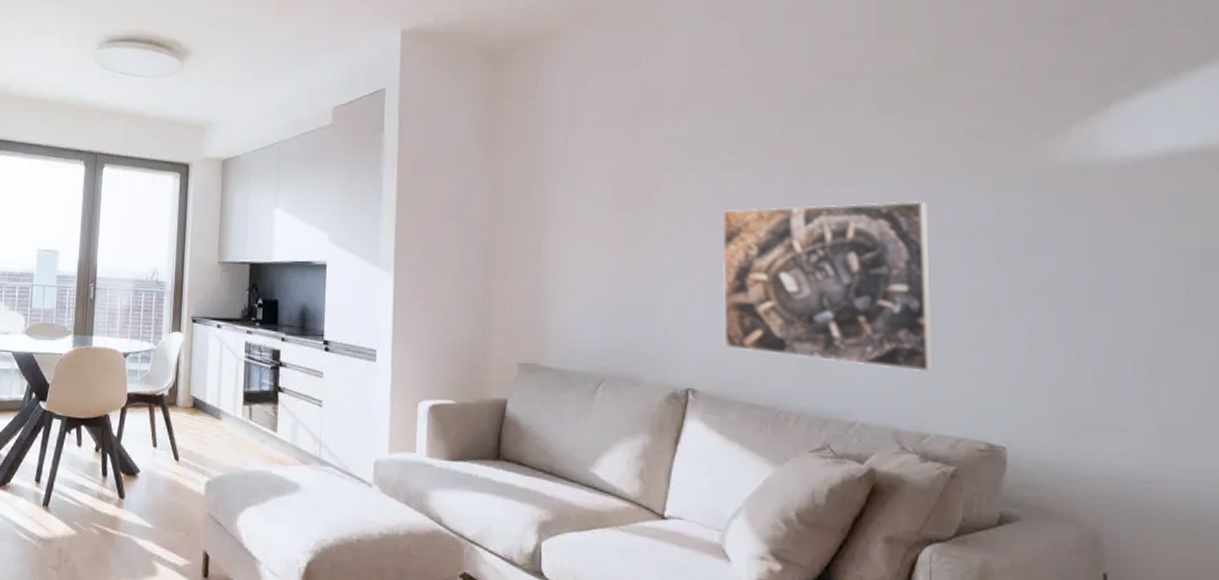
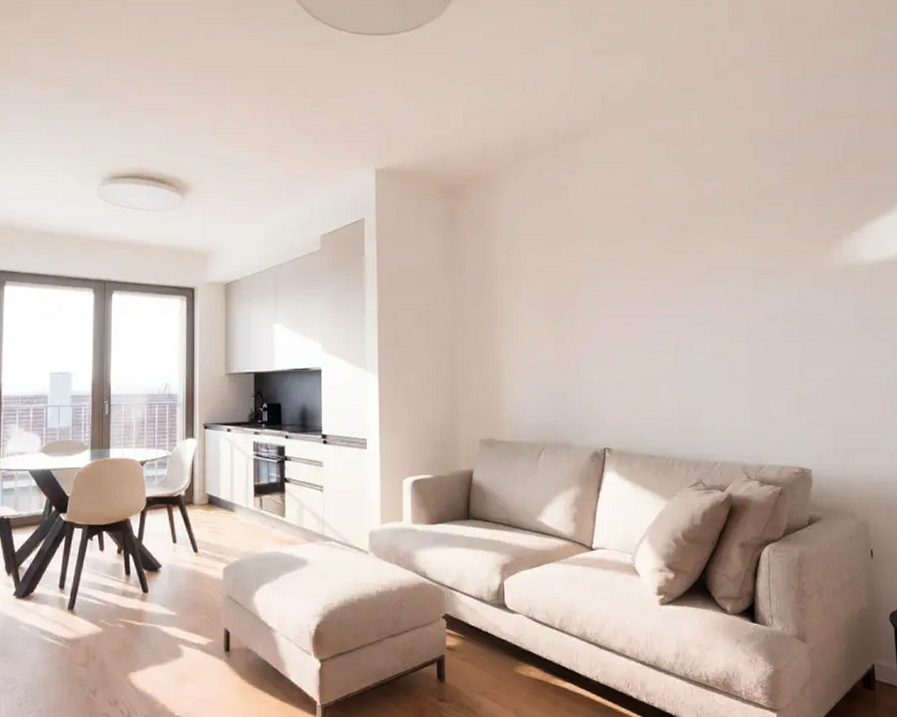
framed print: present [721,200,935,373] -> none [624,296,766,421]

